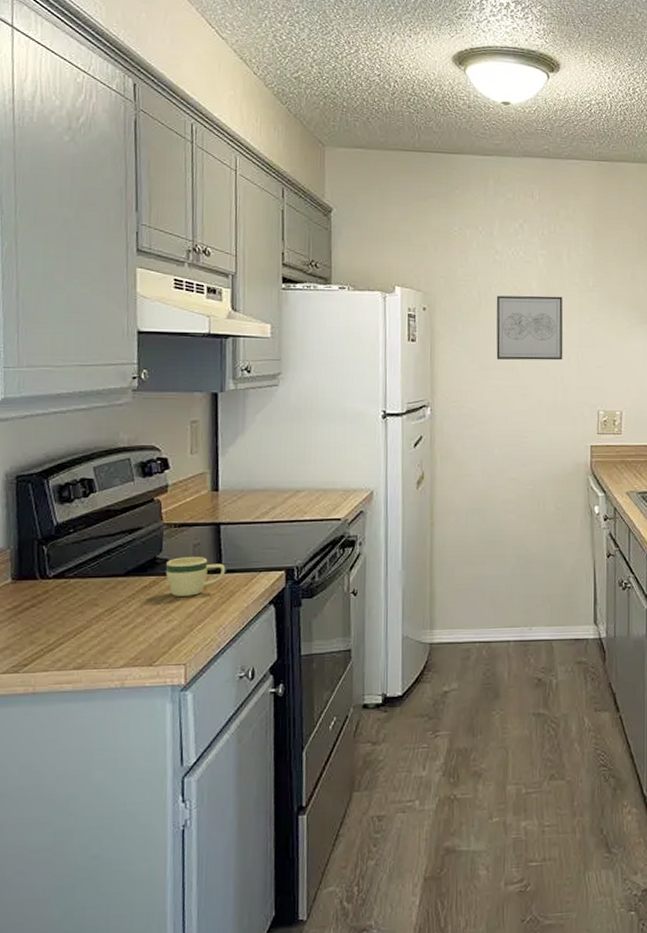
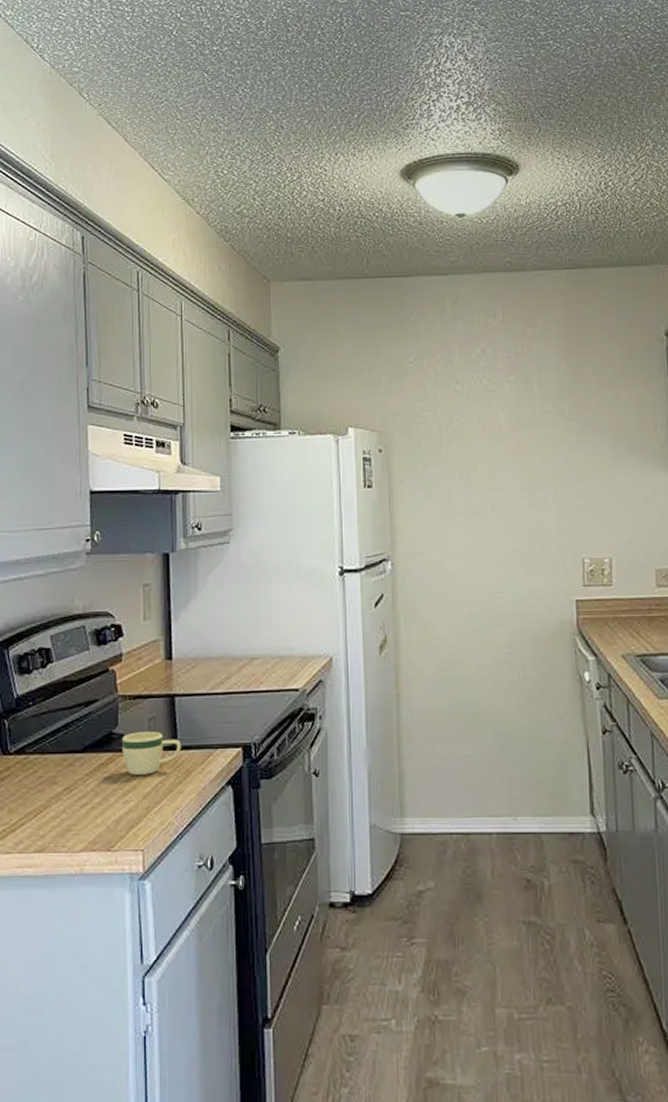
wall art: present [496,295,563,361] -> none [459,427,539,505]

